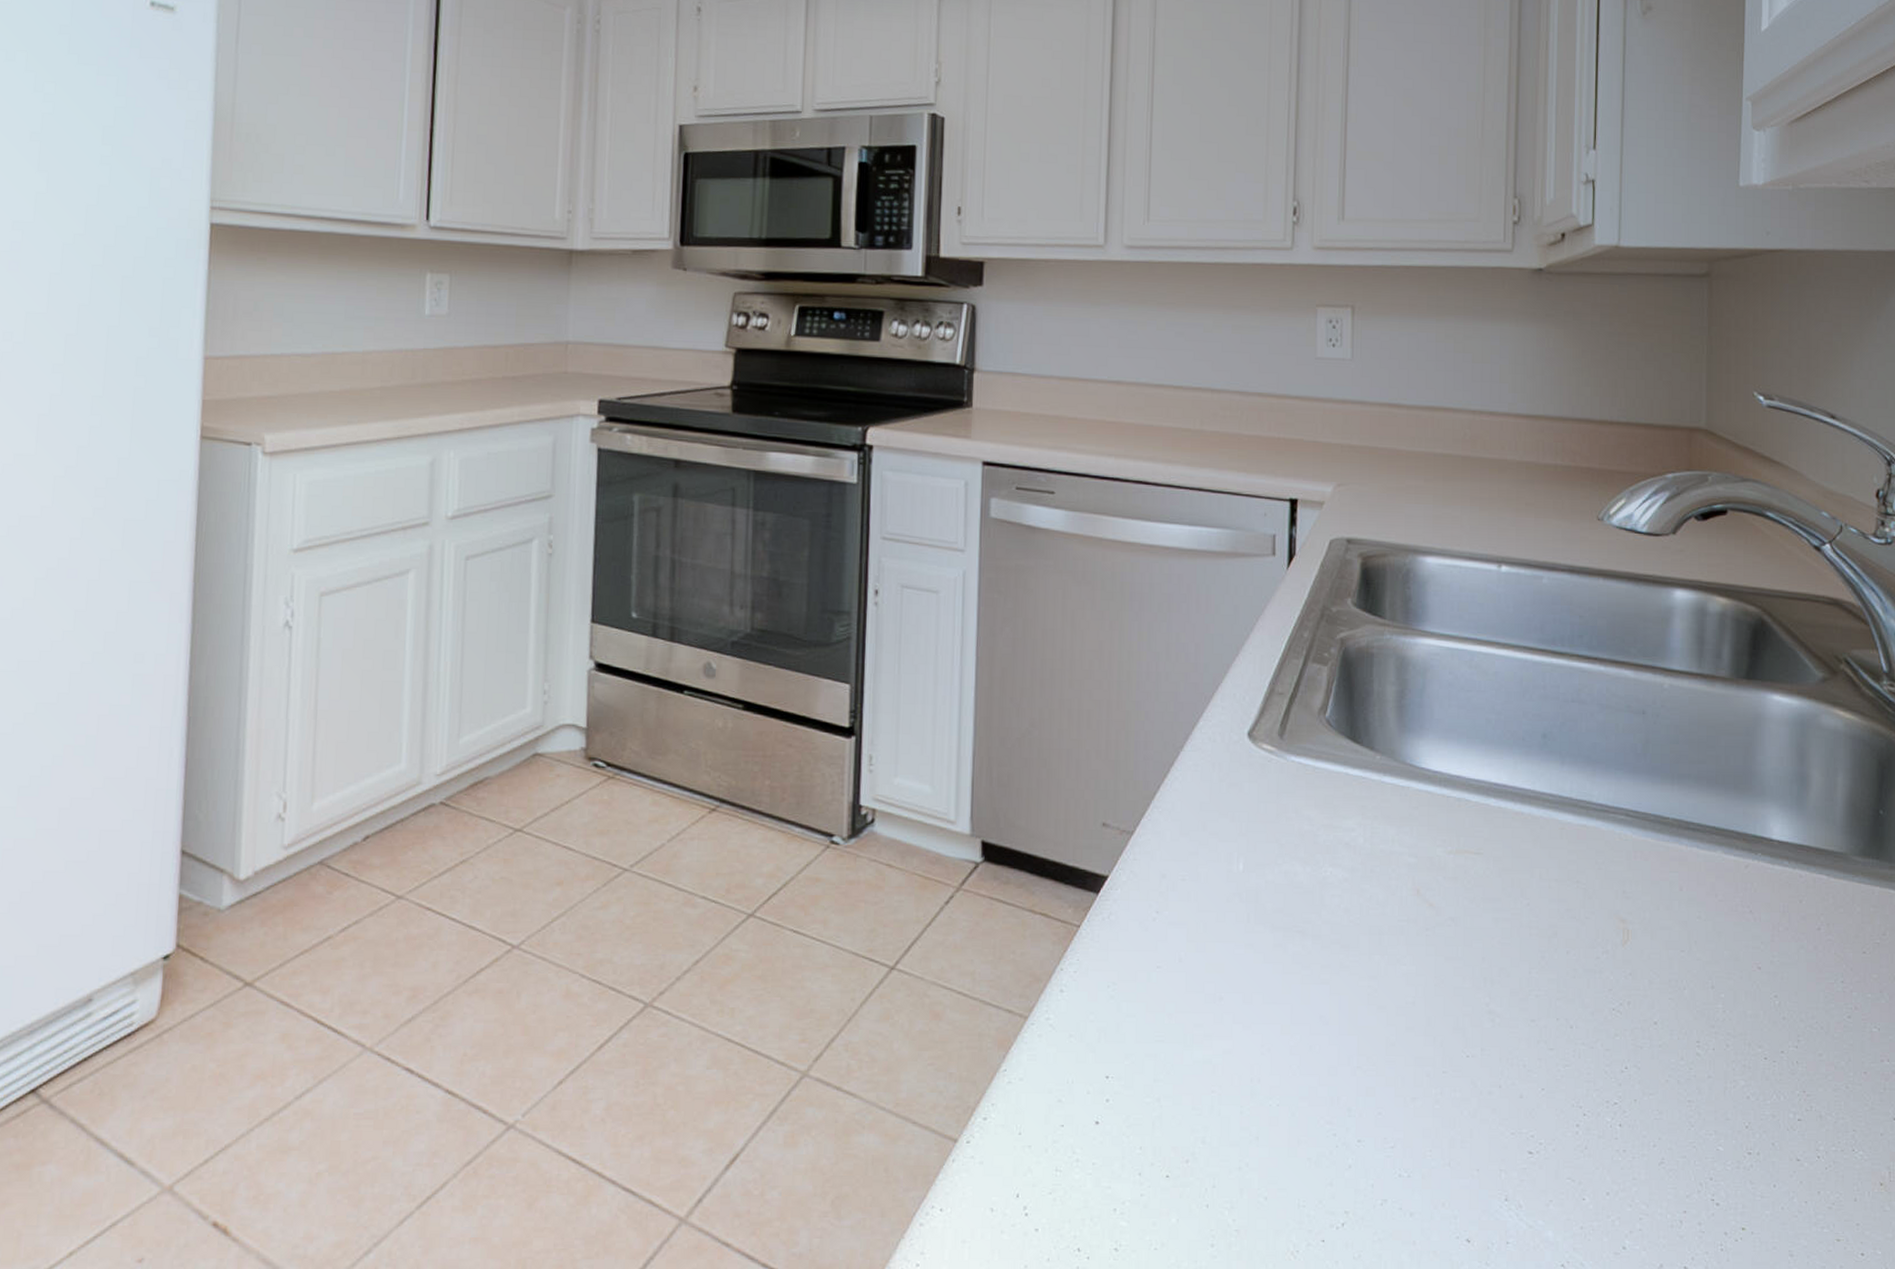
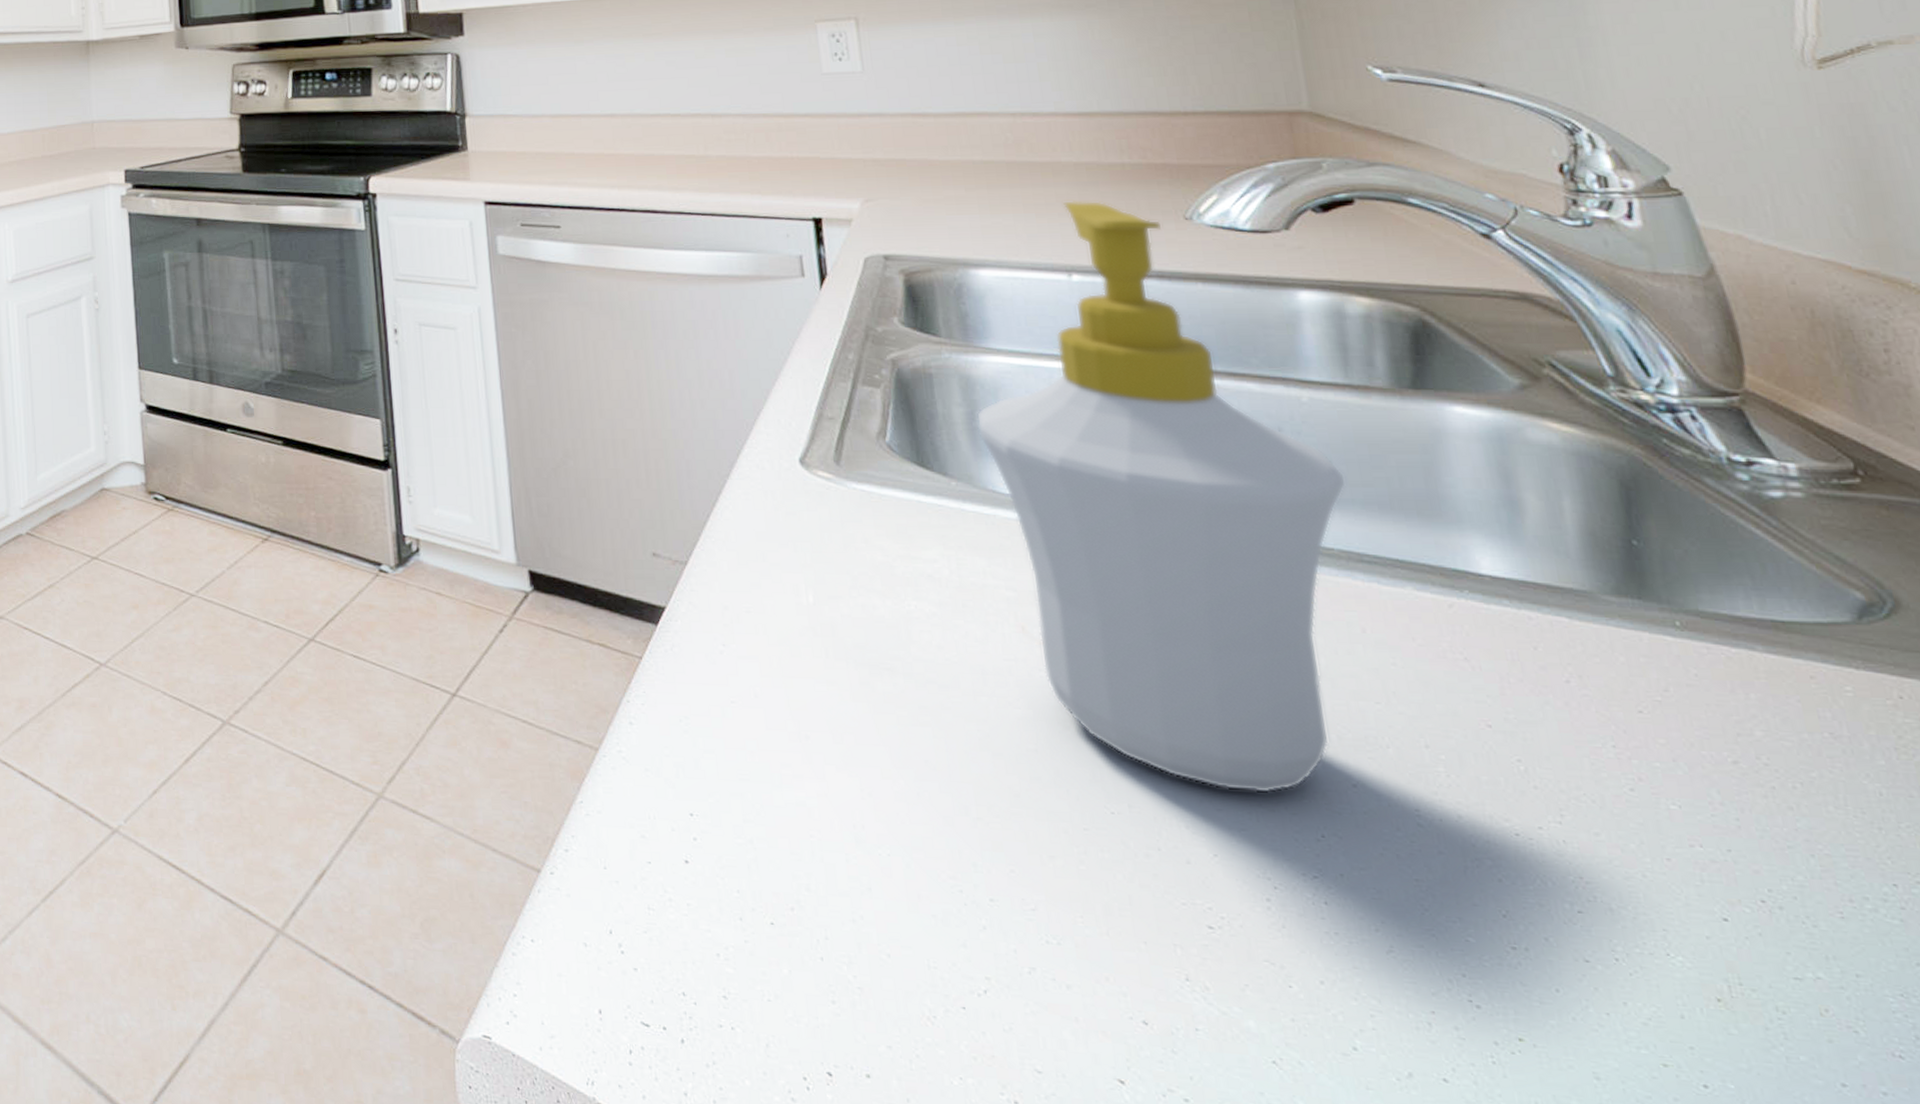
soap bottle: none [1405,497,1687,1032] -> present [976,200,1347,793]

